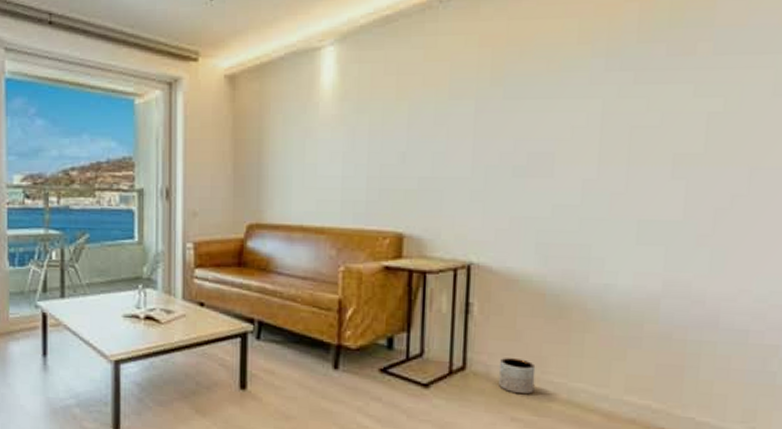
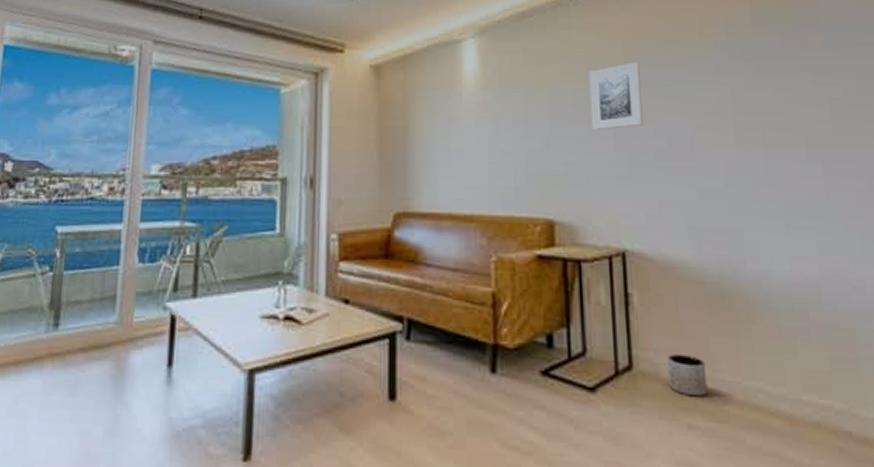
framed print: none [450,72,508,145] -> present [588,62,643,131]

